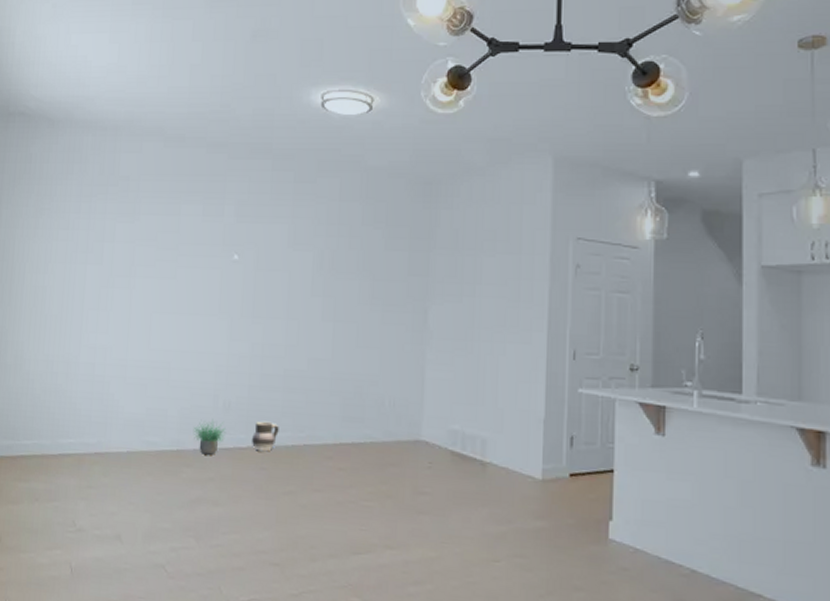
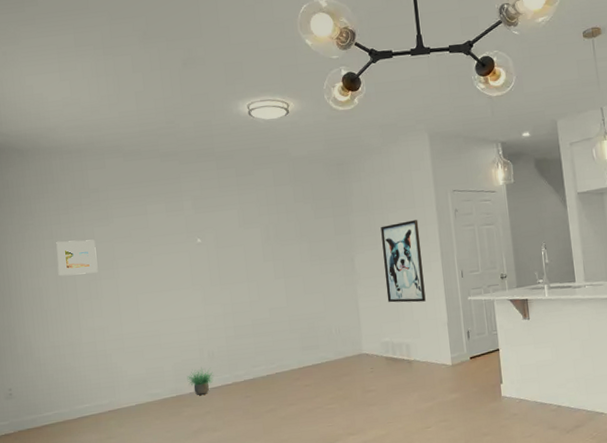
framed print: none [67,233,115,278] -> present [56,239,98,276]
ceramic jug: present [252,421,279,452] -> none [235,360,255,385]
wall art: none [465,270,523,385] -> present [381,220,426,303]

